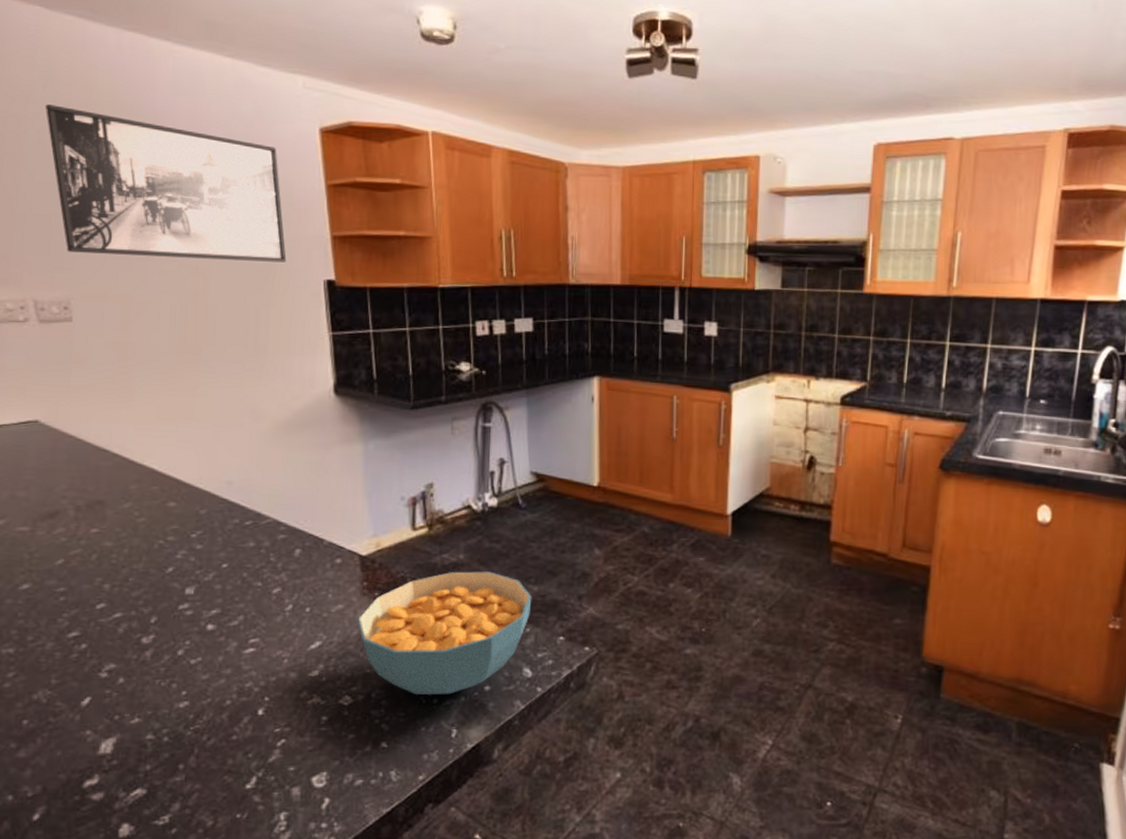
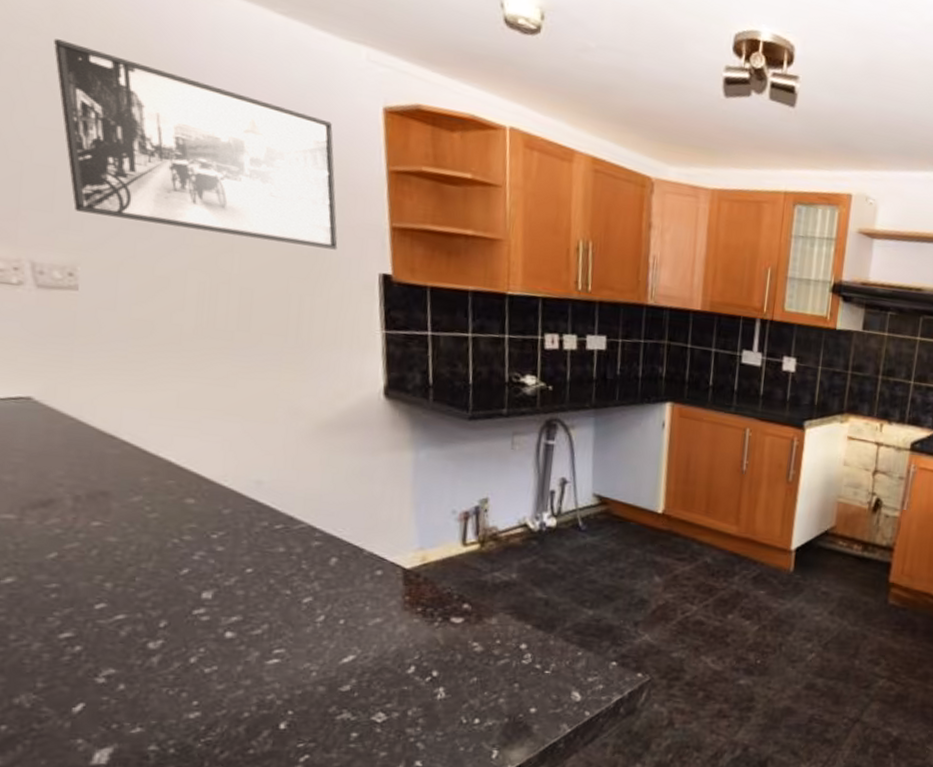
cereal bowl: present [357,571,532,695] -> none [396,590,586,715]

